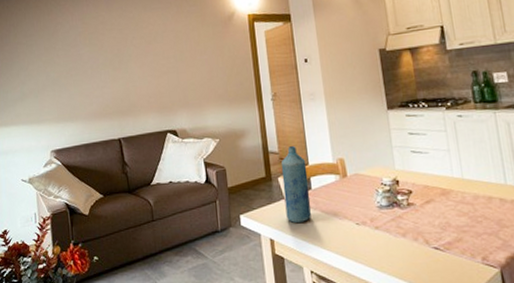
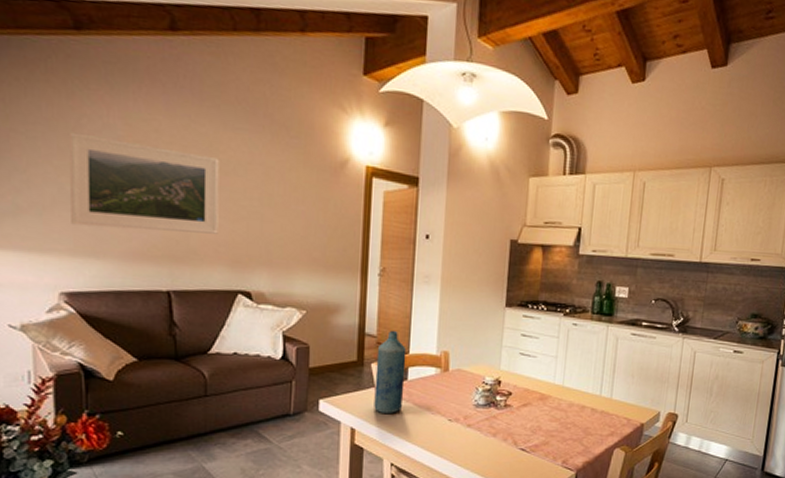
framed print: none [51,33,149,100] -> present [70,132,220,234]

